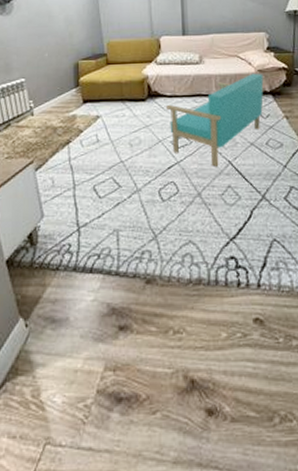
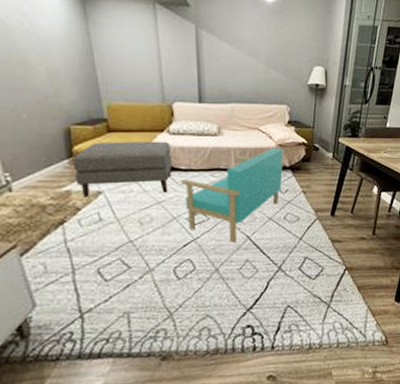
ottoman: none [79,71,159,121] -> present [72,141,173,198]

